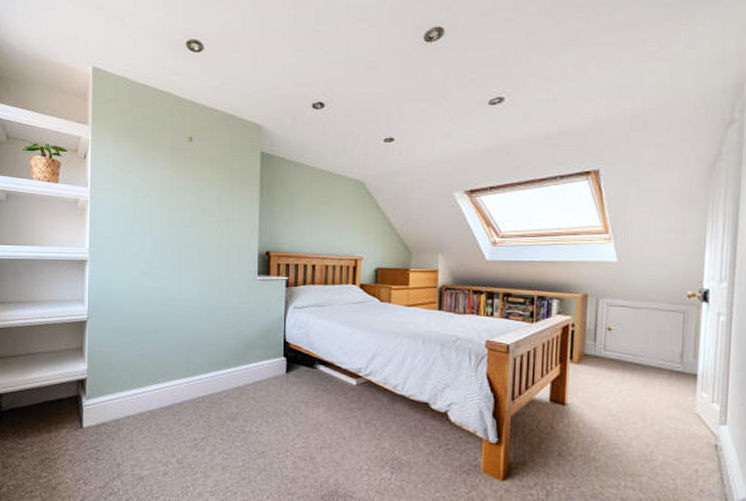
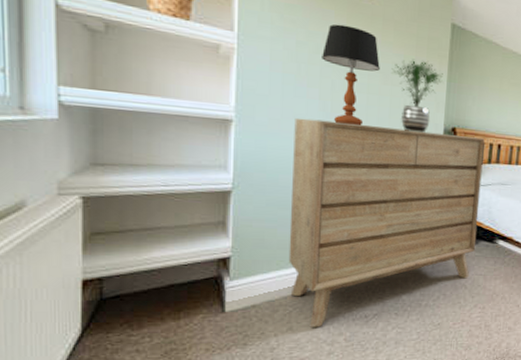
dresser: none [130,254,298,447] -> present [288,117,485,327]
table lamp: none [152,168,199,256] -> present [322,24,380,125]
potted plant: none [209,190,255,259] -> present [391,58,443,133]

